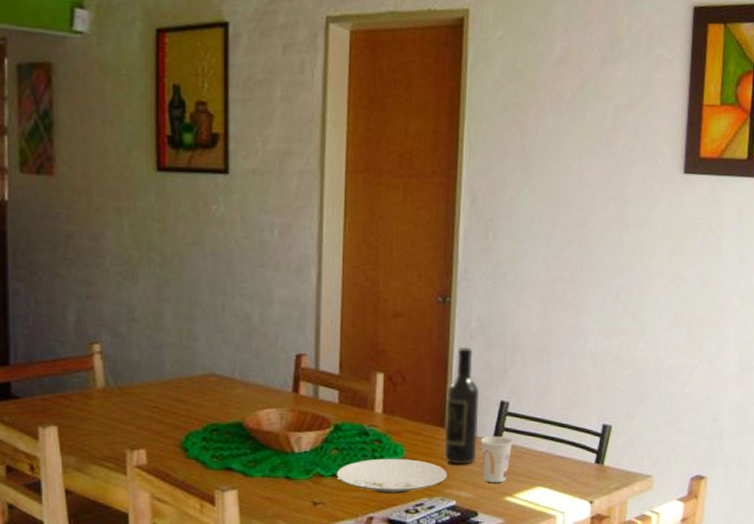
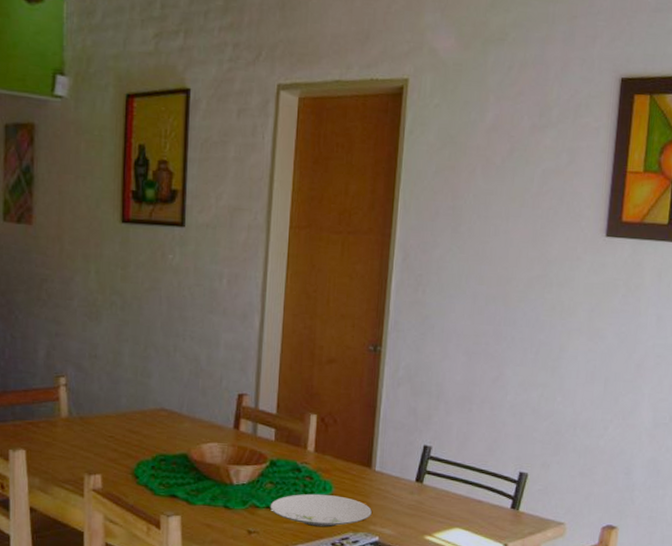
wine bottle: present [444,346,480,464] -> none [370,393,405,503]
cup: present [480,435,513,483] -> none [403,477,434,523]

